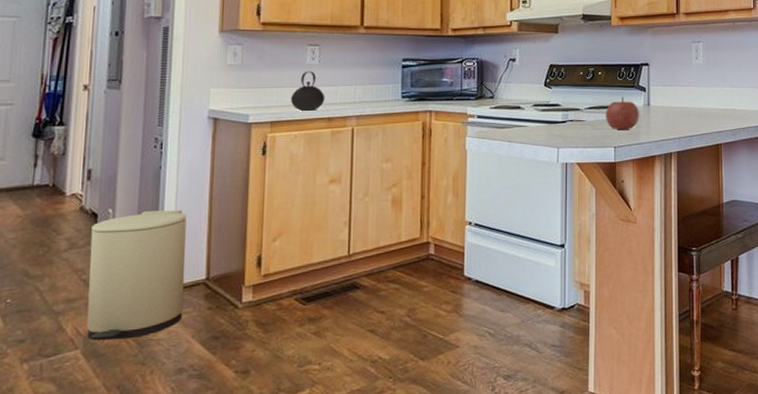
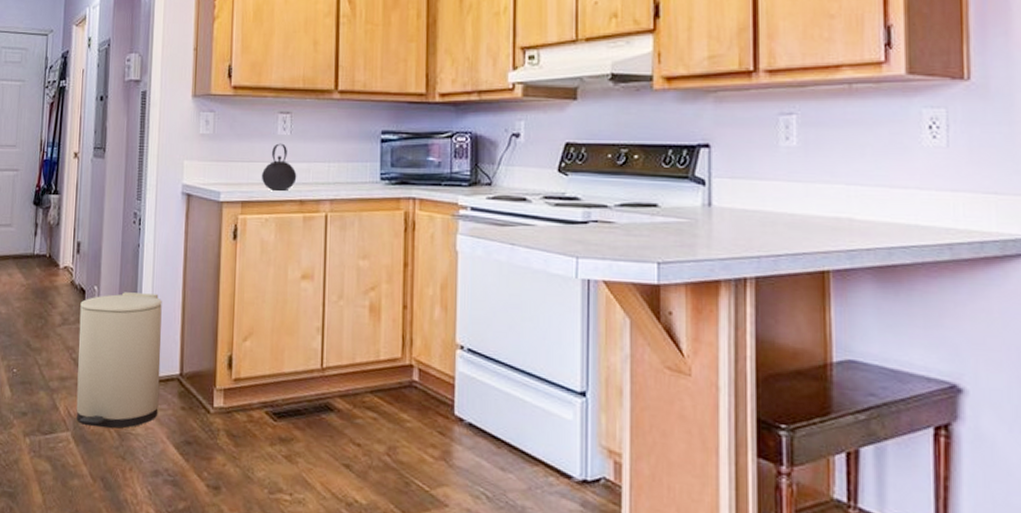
fruit: present [605,97,639,130] -> none [643,191,695,240]

